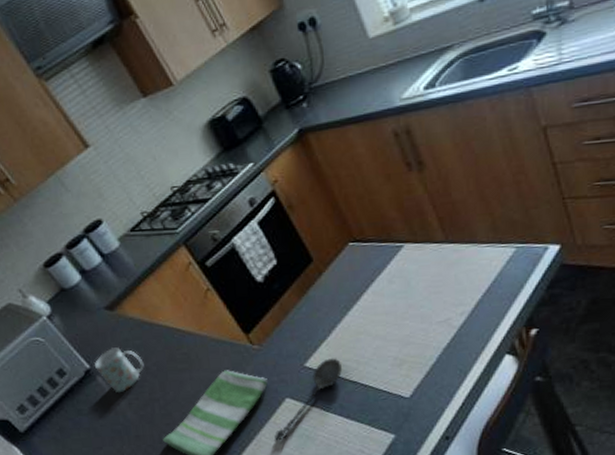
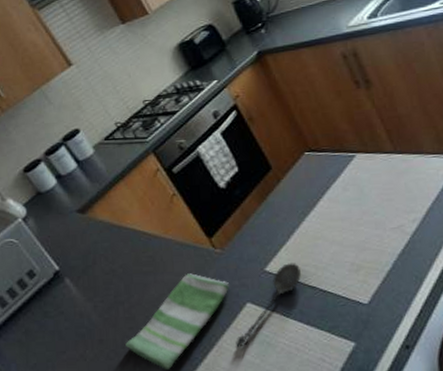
mug: present [94,347,144,392] -> none [63,249,111,295]

